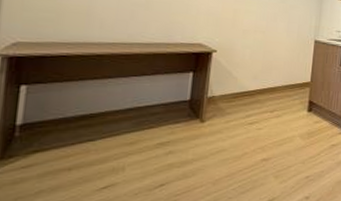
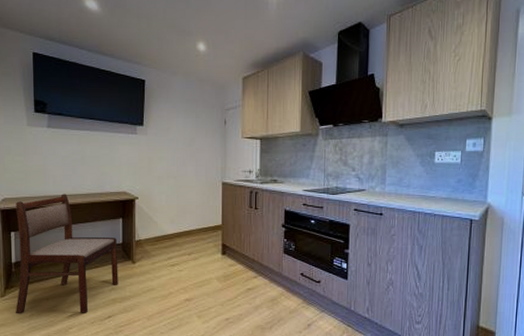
dining chair: none [12,41,183,193] -> present [16,194,118,314]

